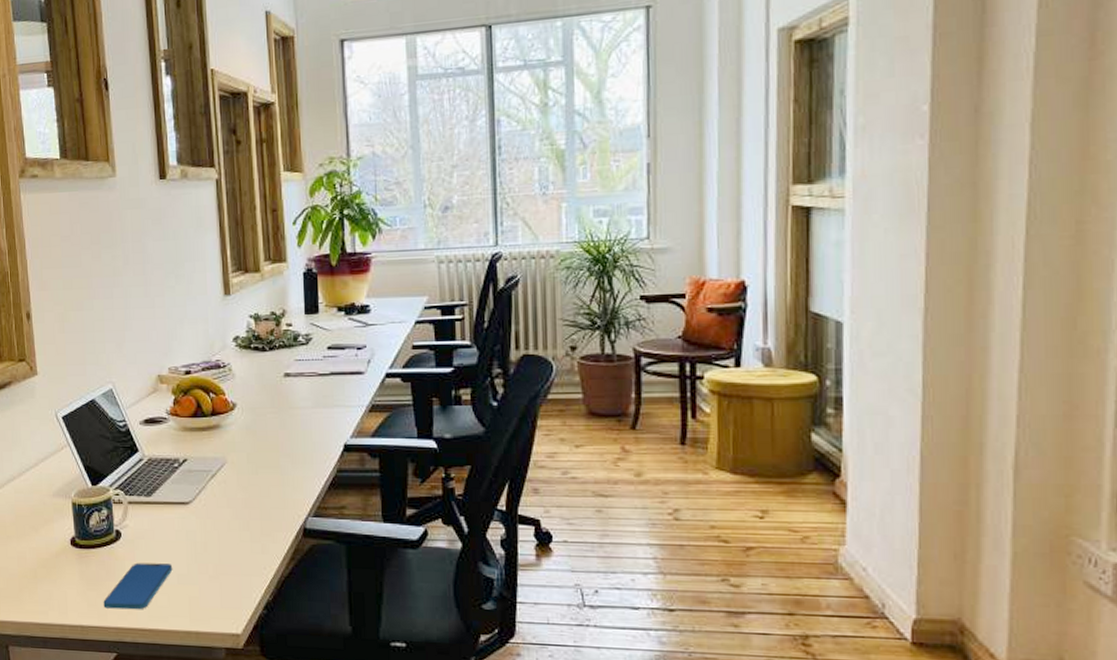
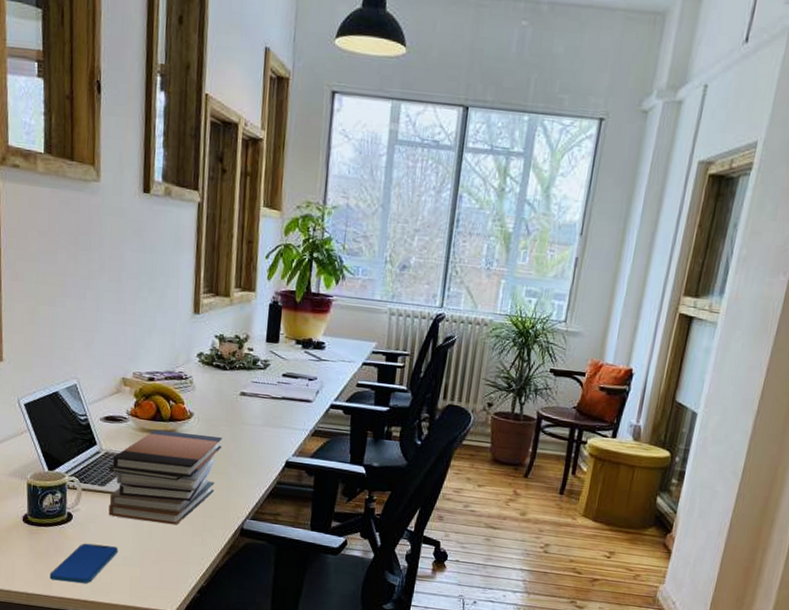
book stack: none [153,426,271,532] -> present [108,430,222,525]

